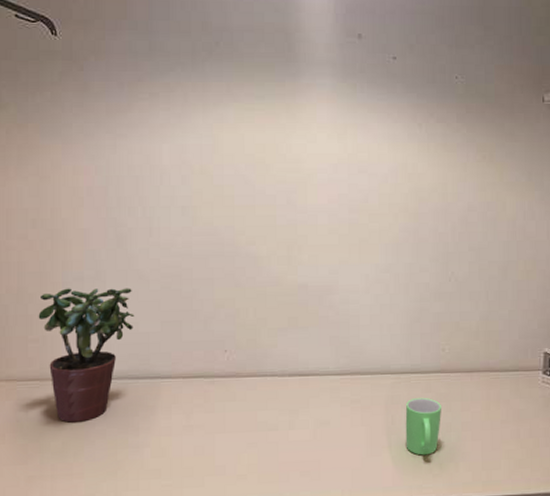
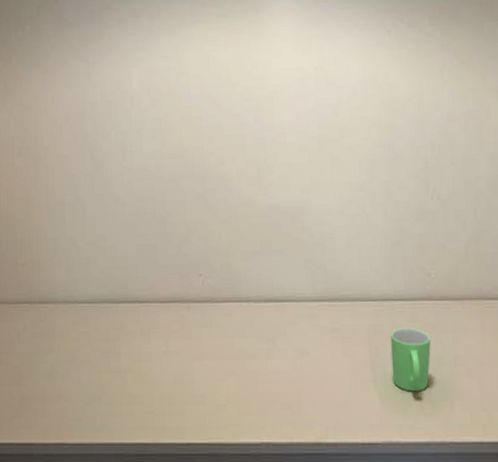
potted plant: present [38,288,135,423] -> none [26,212,113,345]

